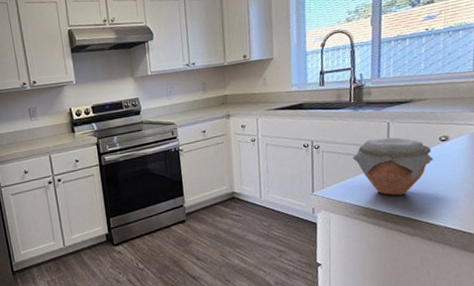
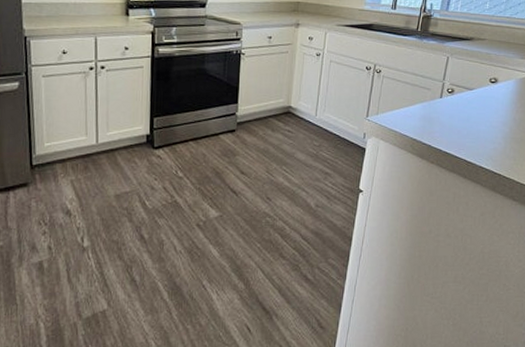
jar: present [352,137,434,196] -> none [409,71,481,130]

